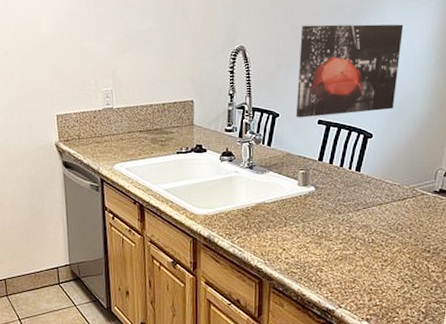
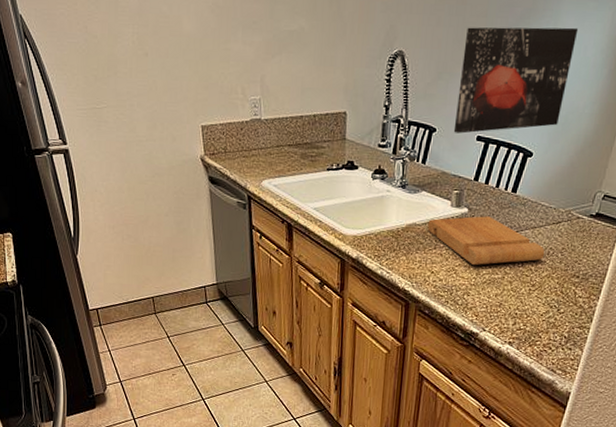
cutting board: none [276,194,394,242] -> present [427,216,545,266]

